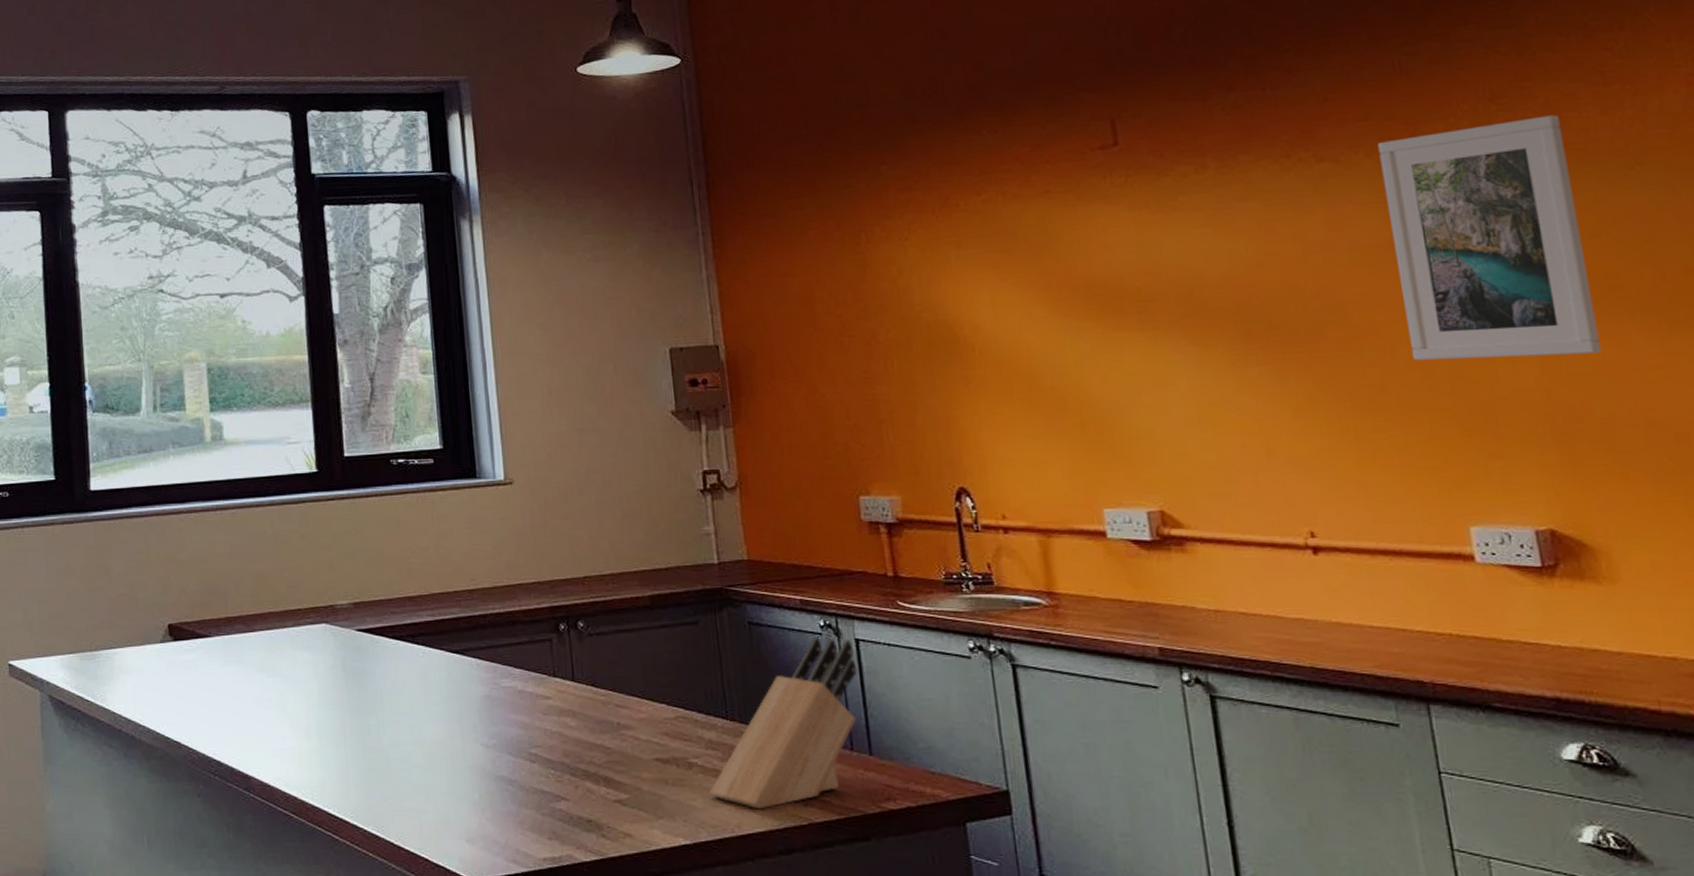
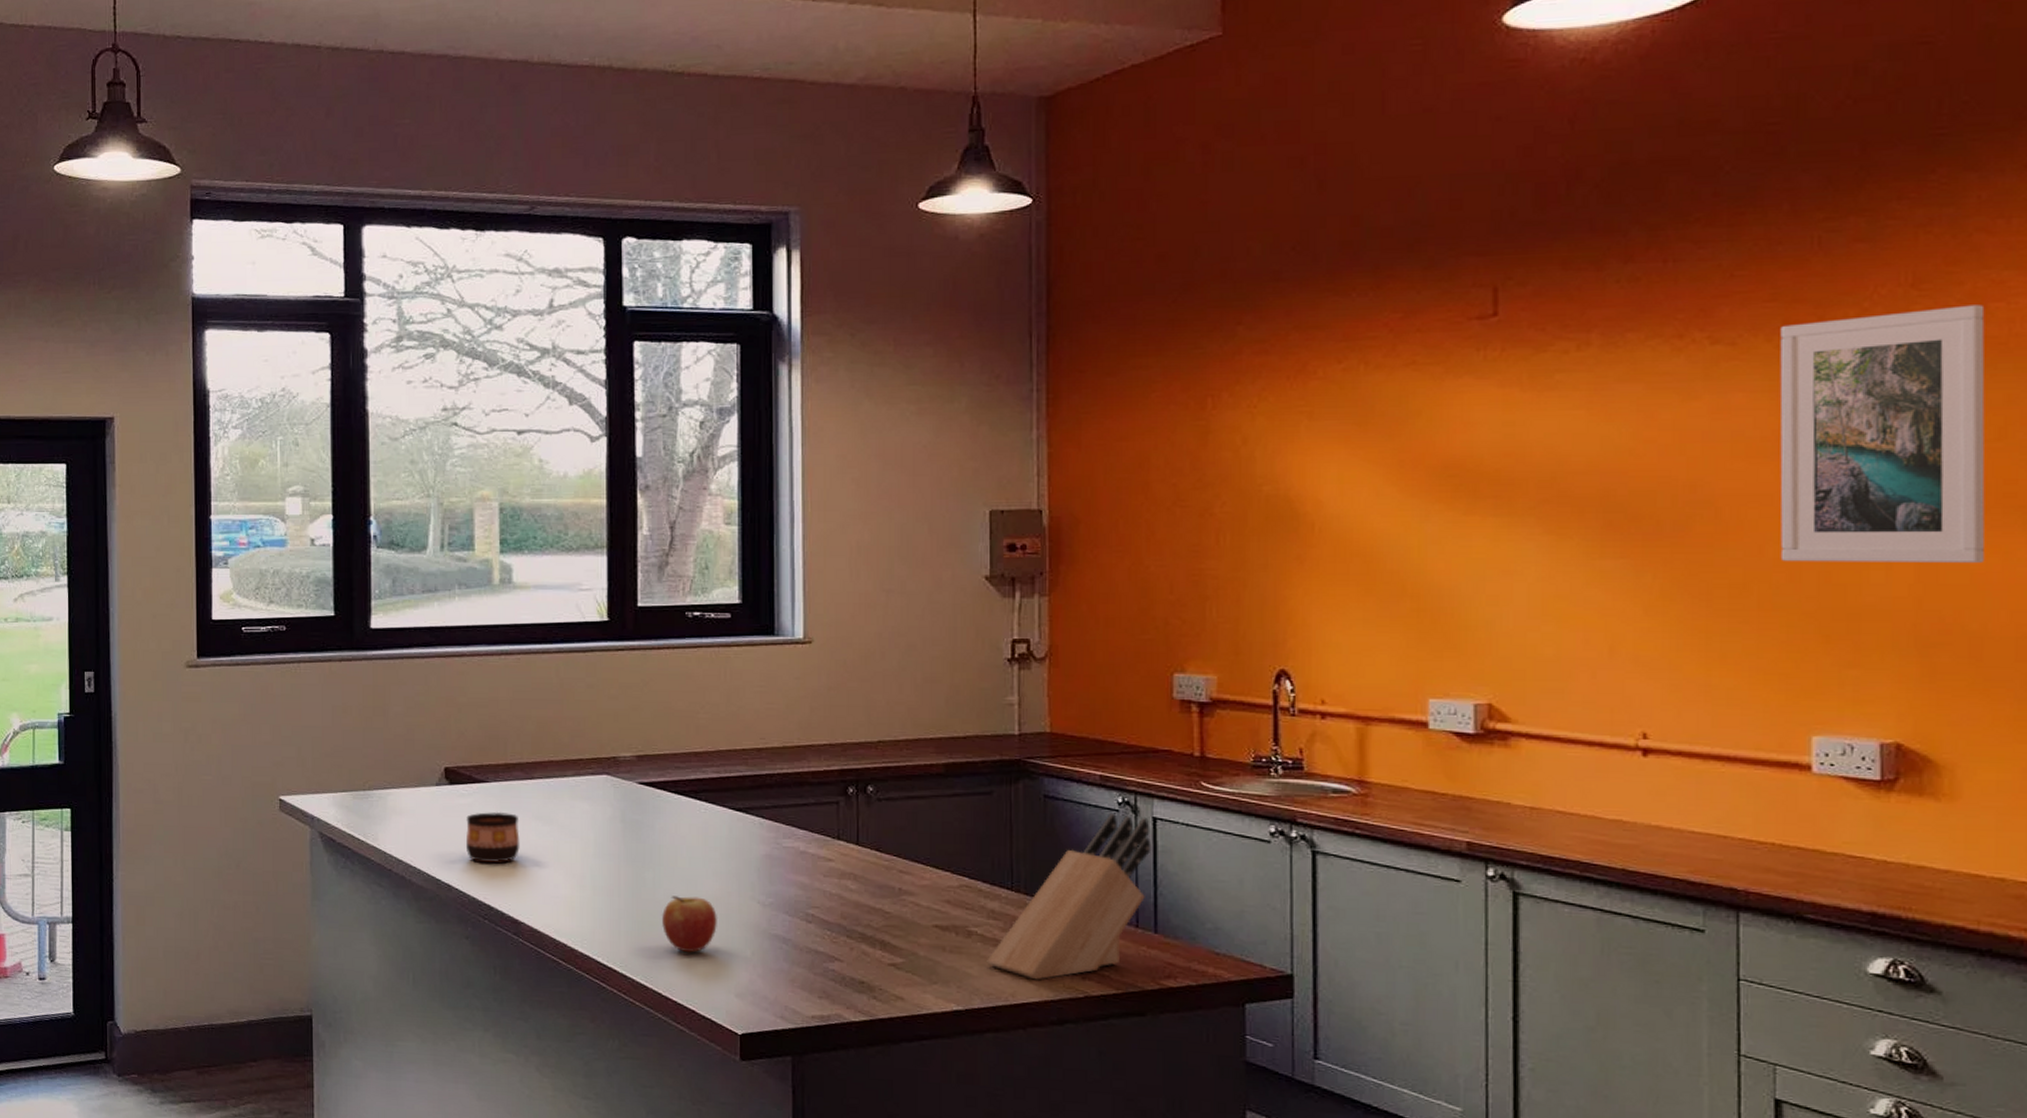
cup: none [192,665,246,718] -> present [466,811,520,863]
fruit: none [389,742,444,800] -> present [662,896,717,953]

